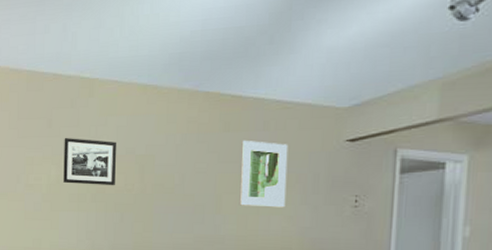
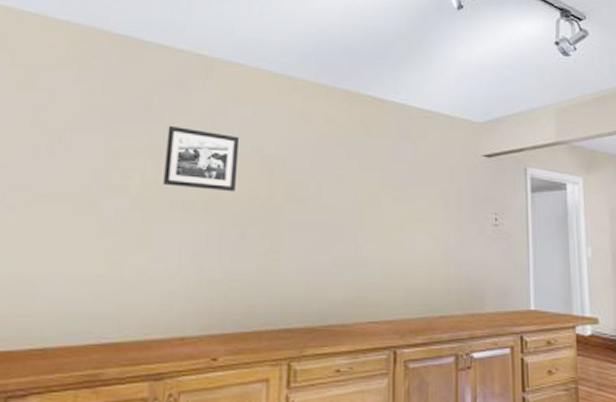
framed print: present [239,140,288,208] -> none [382,146,430,225]

